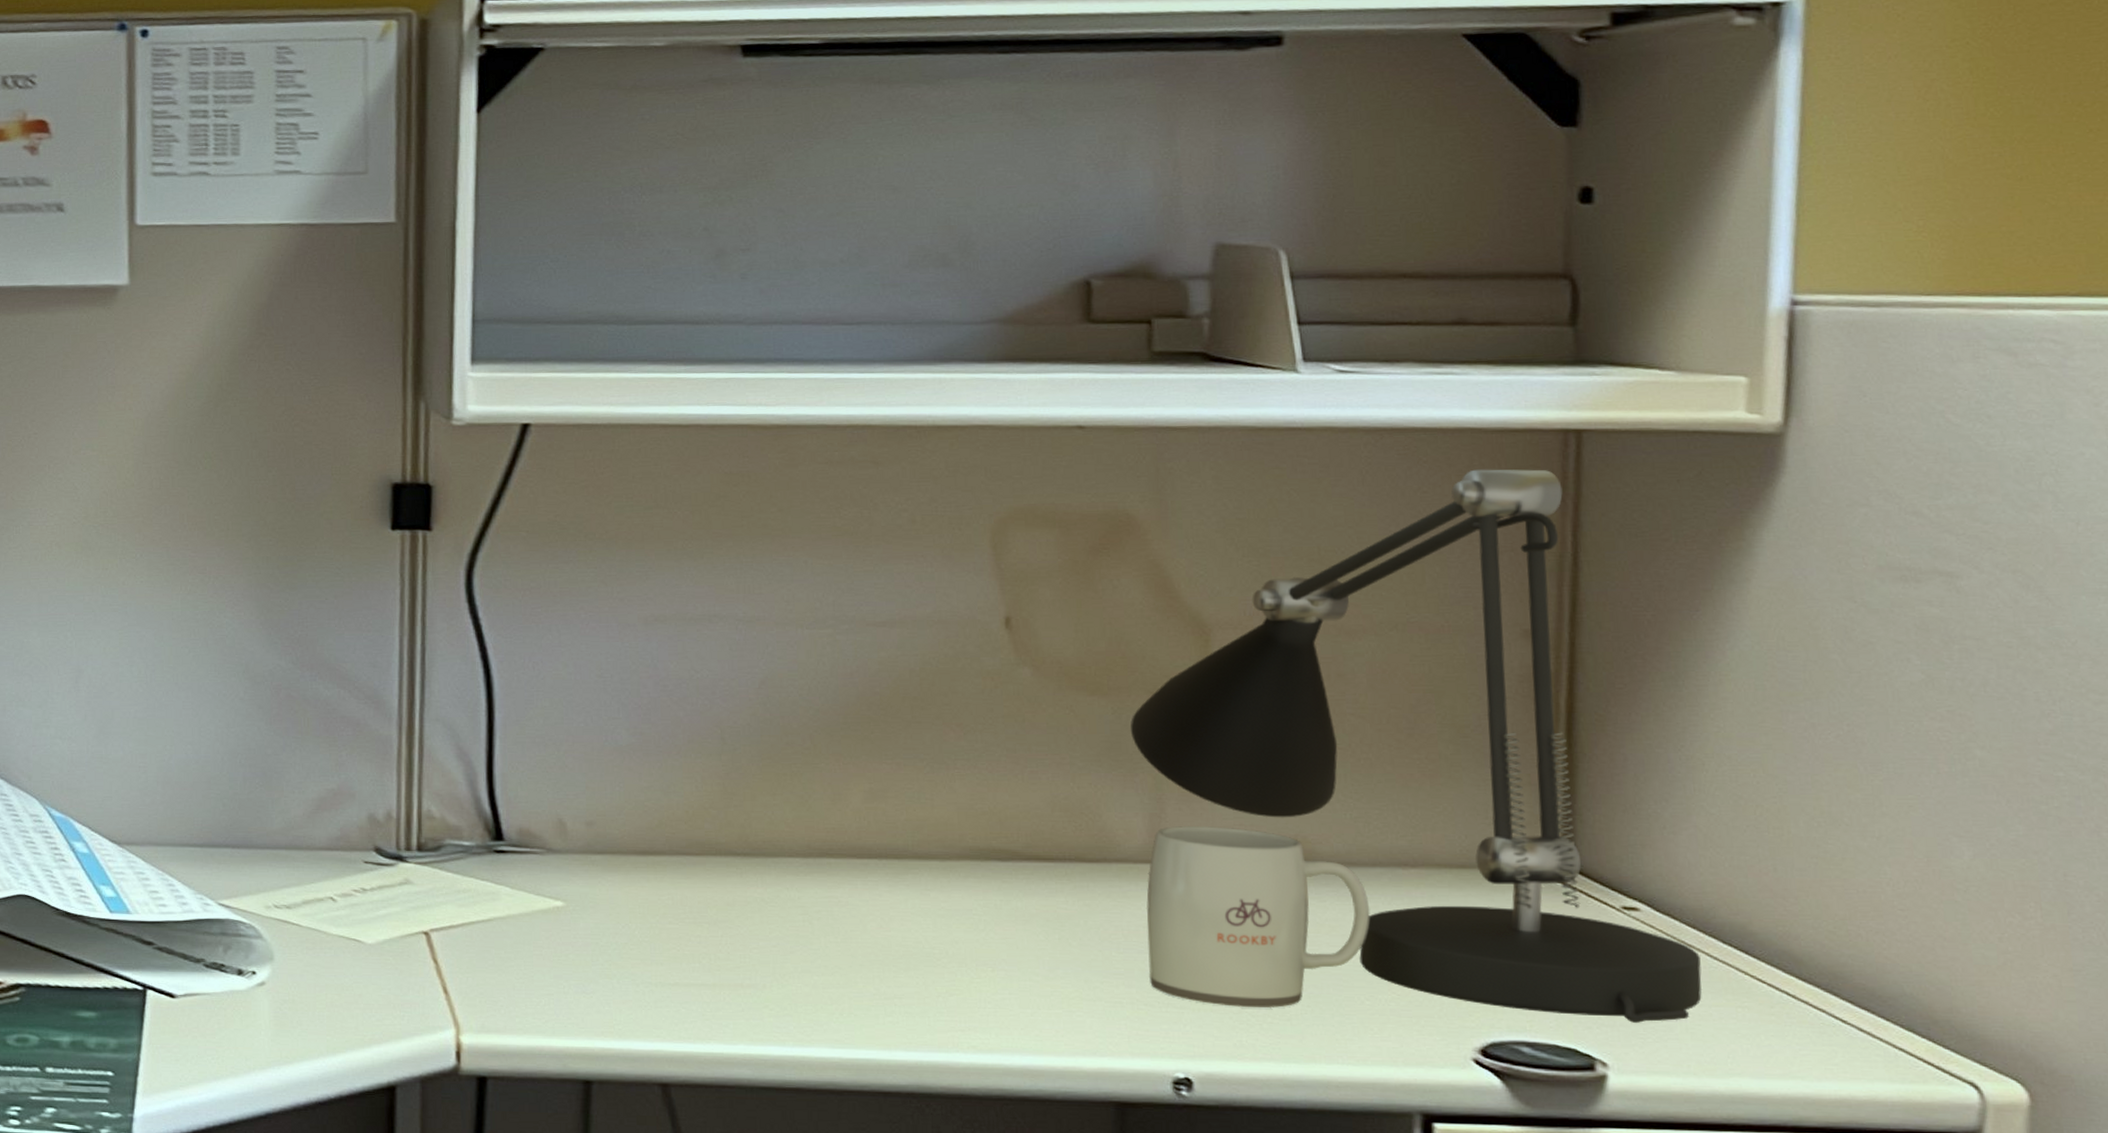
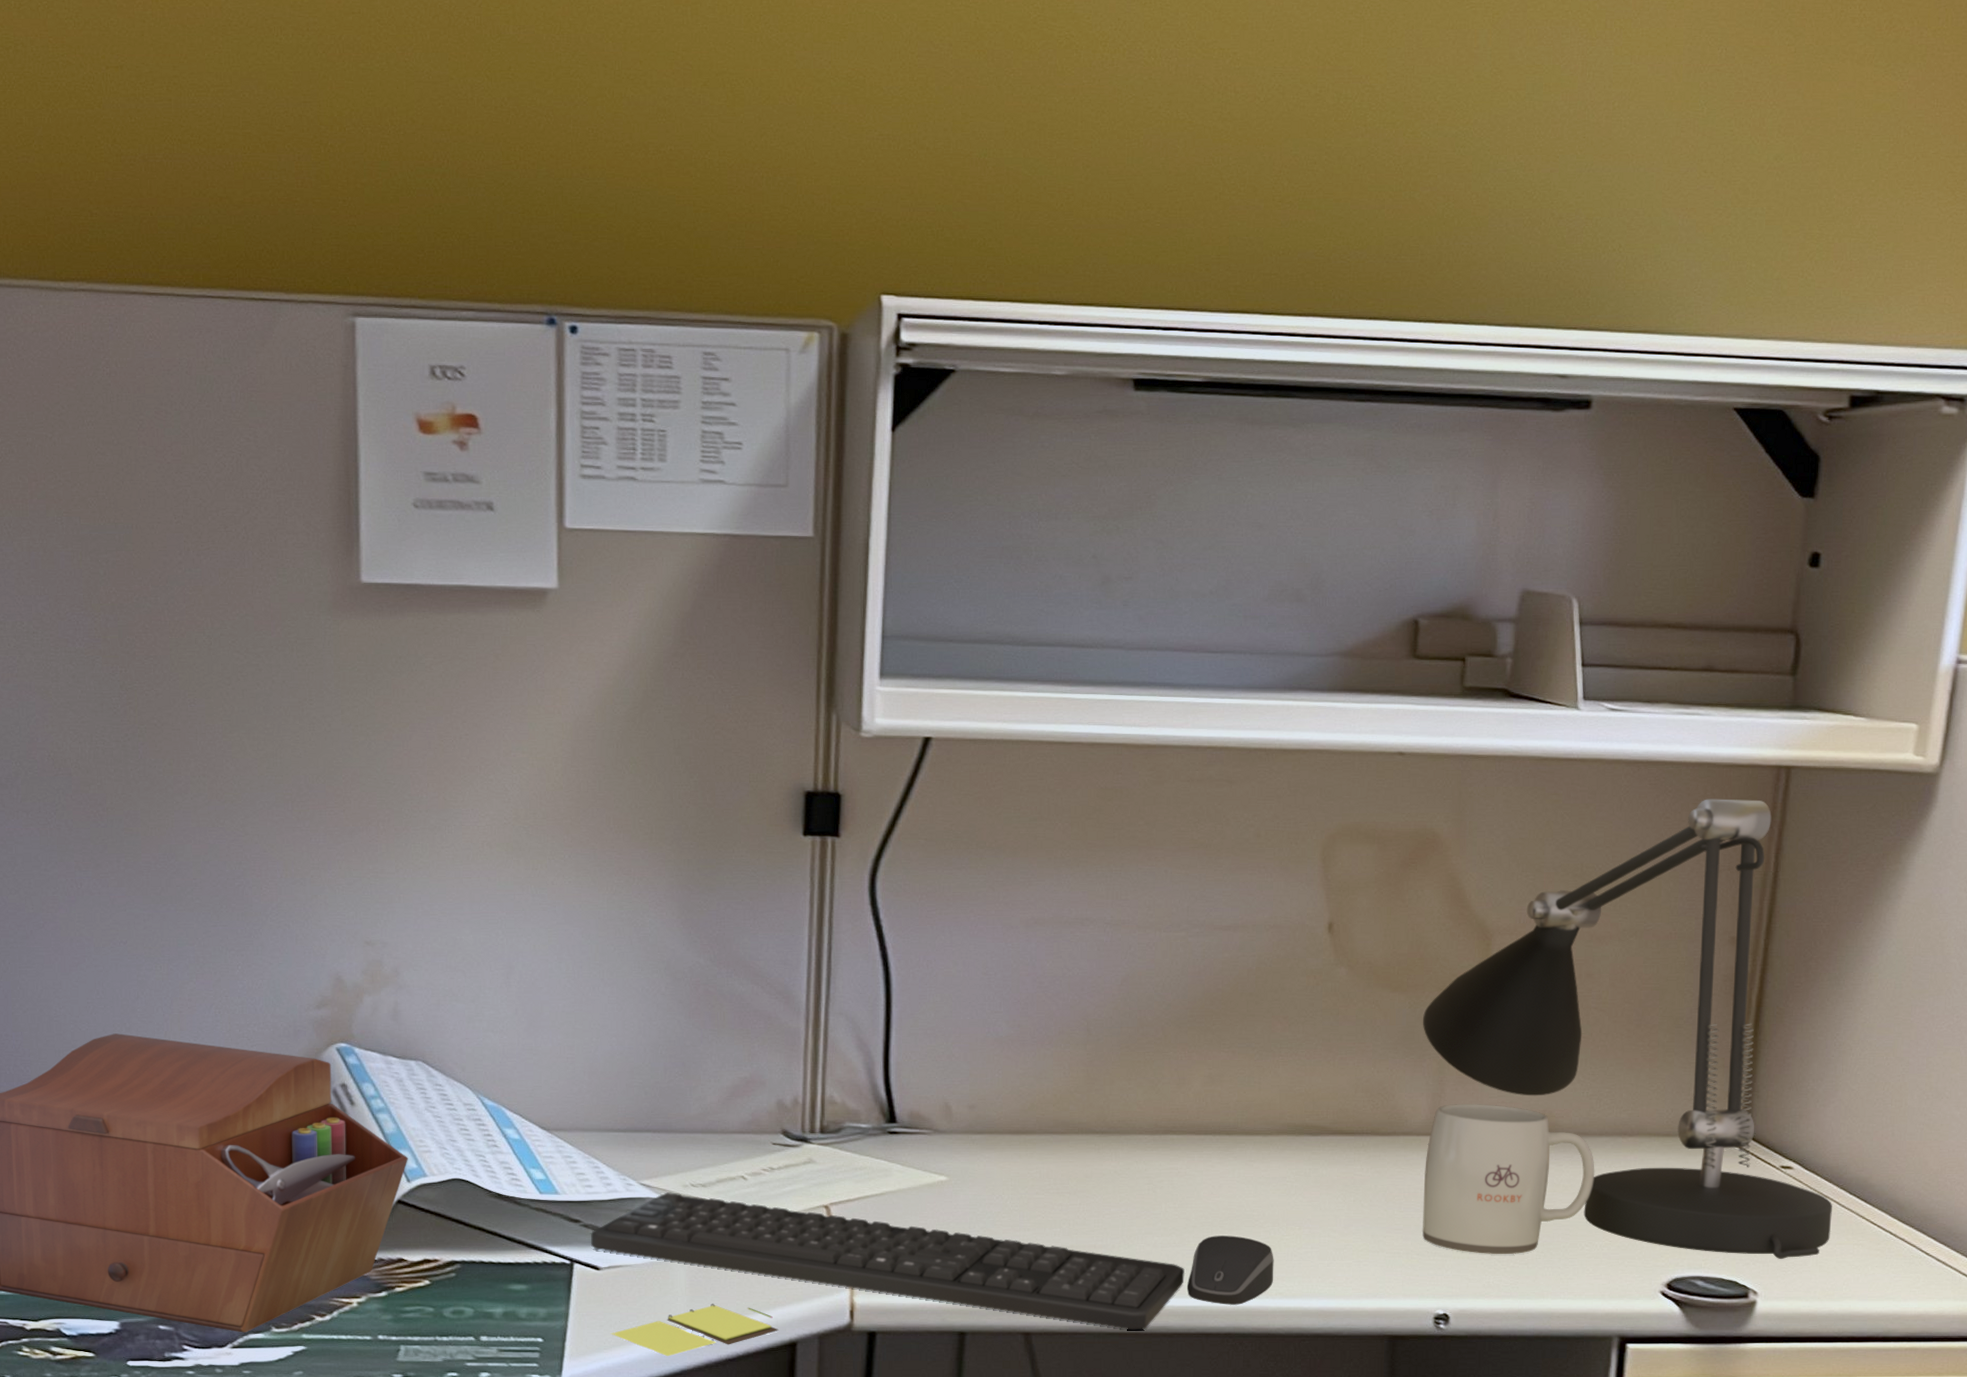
computer keyboard: none [165,914,854,1085] -> present [591,1192,1186,1330]
sticky notes: none [186,1038,375,1097] -> present [610,1303,779,1357]
computer mouse: none [856,976,964,1059] -> present [1186,1235,1274,1305]

